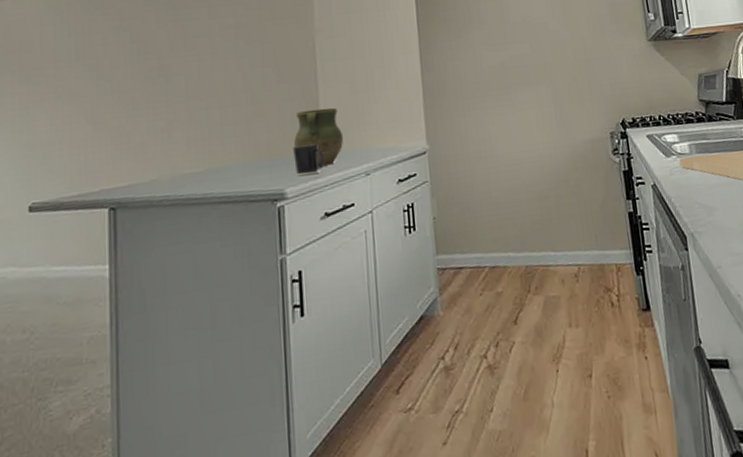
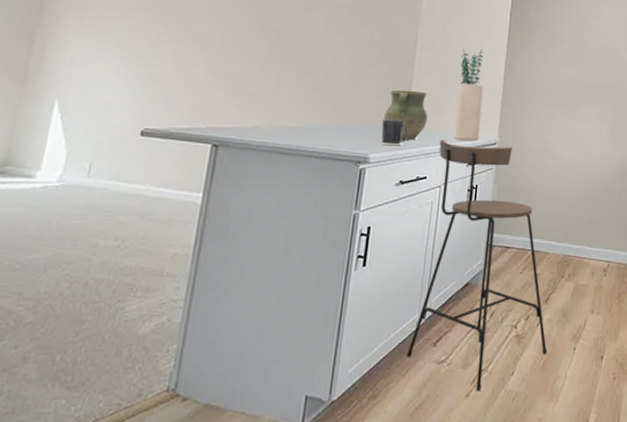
bar stool: none [361,153,527,437] -> present [407,139,548,392]
vase: none [368,47,406,156] -> present [453,49,484,141]

